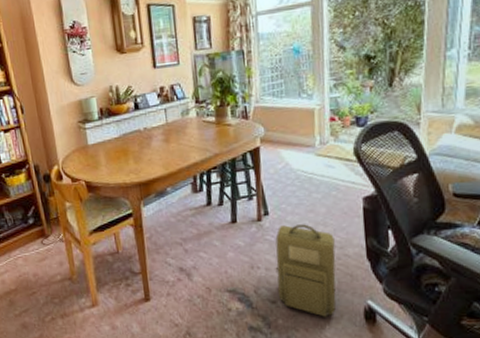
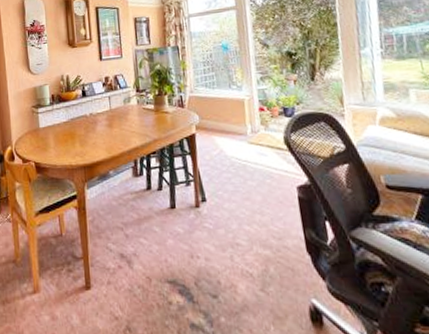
backpack: present [274,224,336,317] -> none [213,212,280,316]

